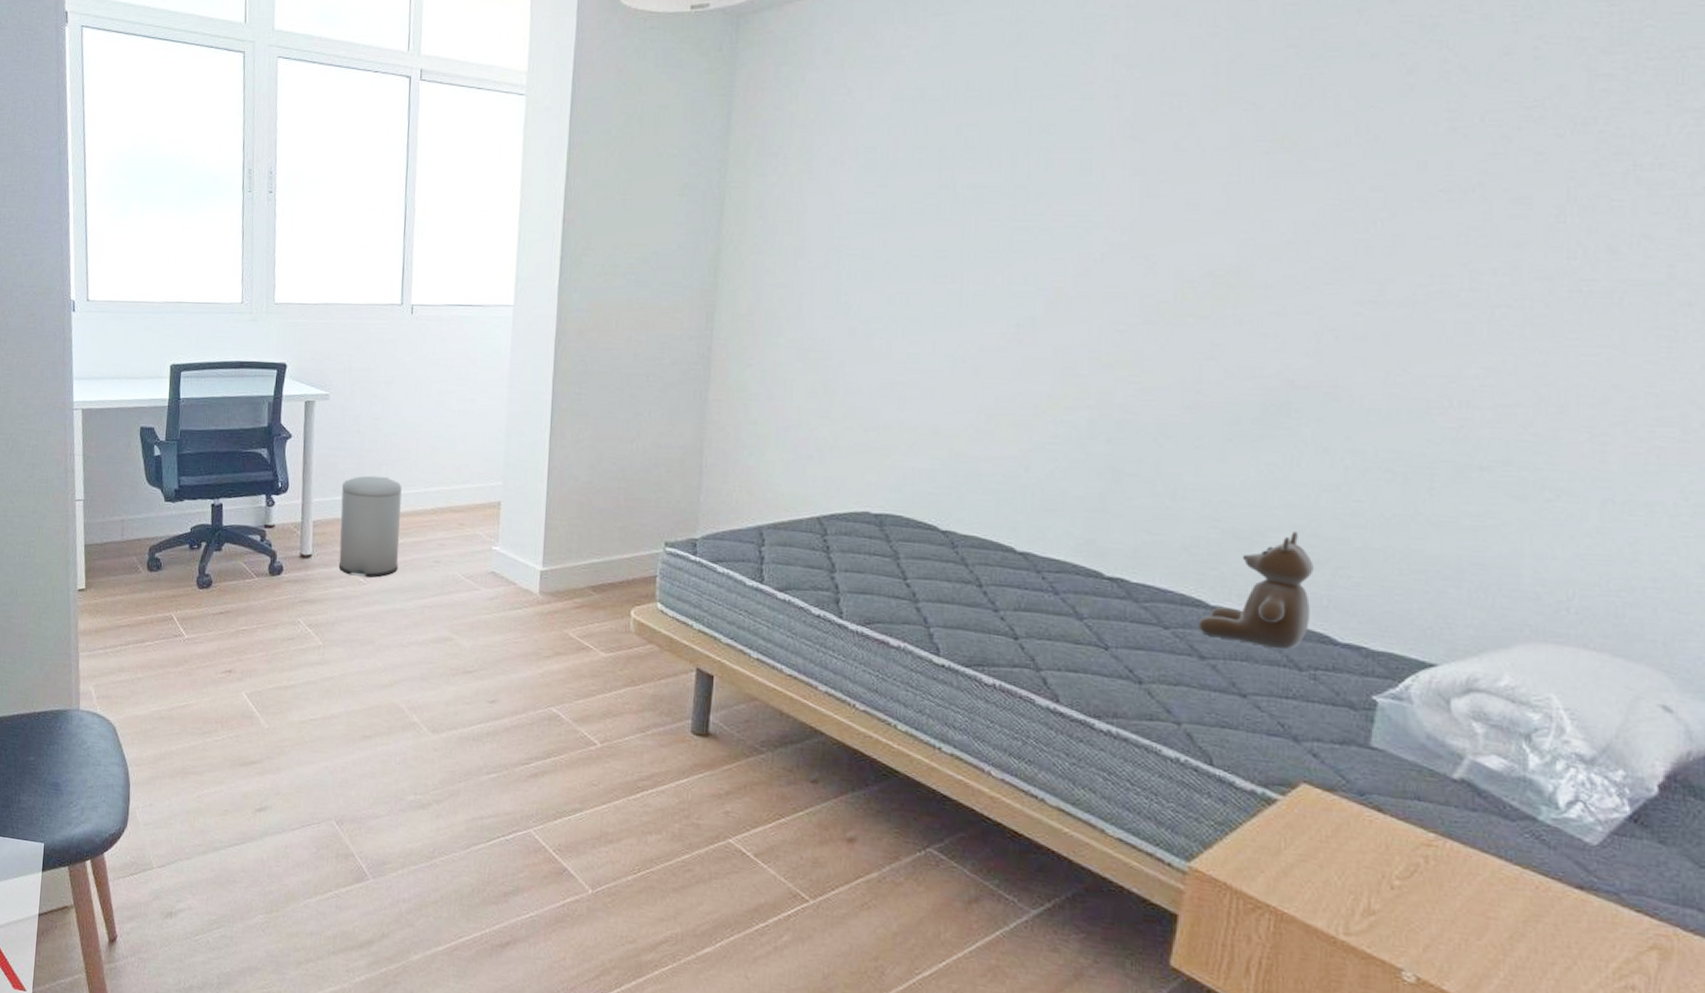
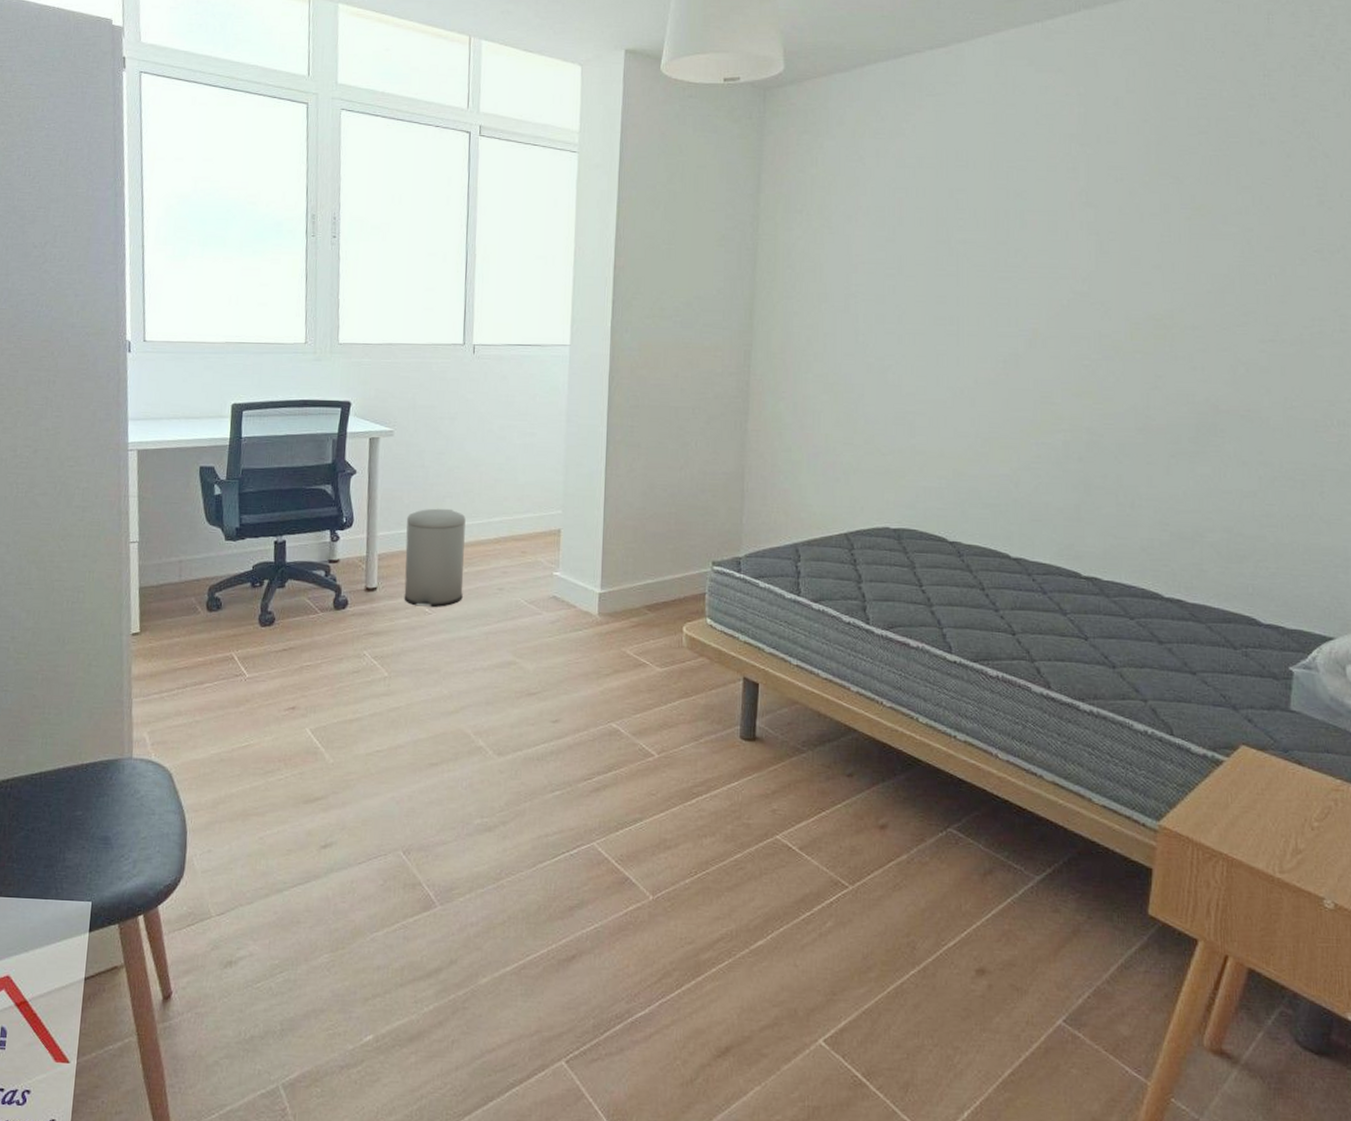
teddy bear: present [1198,531,1314,650] -> none [1156,532,1241,632]

